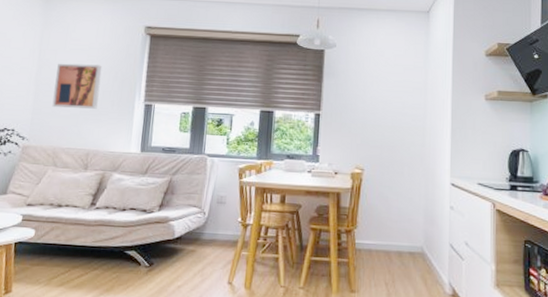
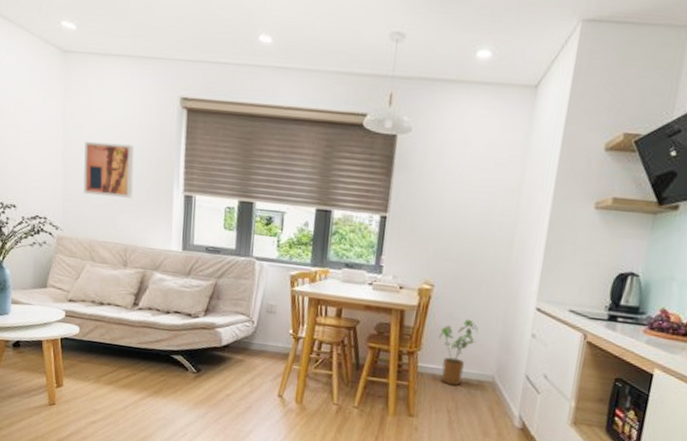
house plant: none [371,196,405,259] -> present [438,318,478,386]

